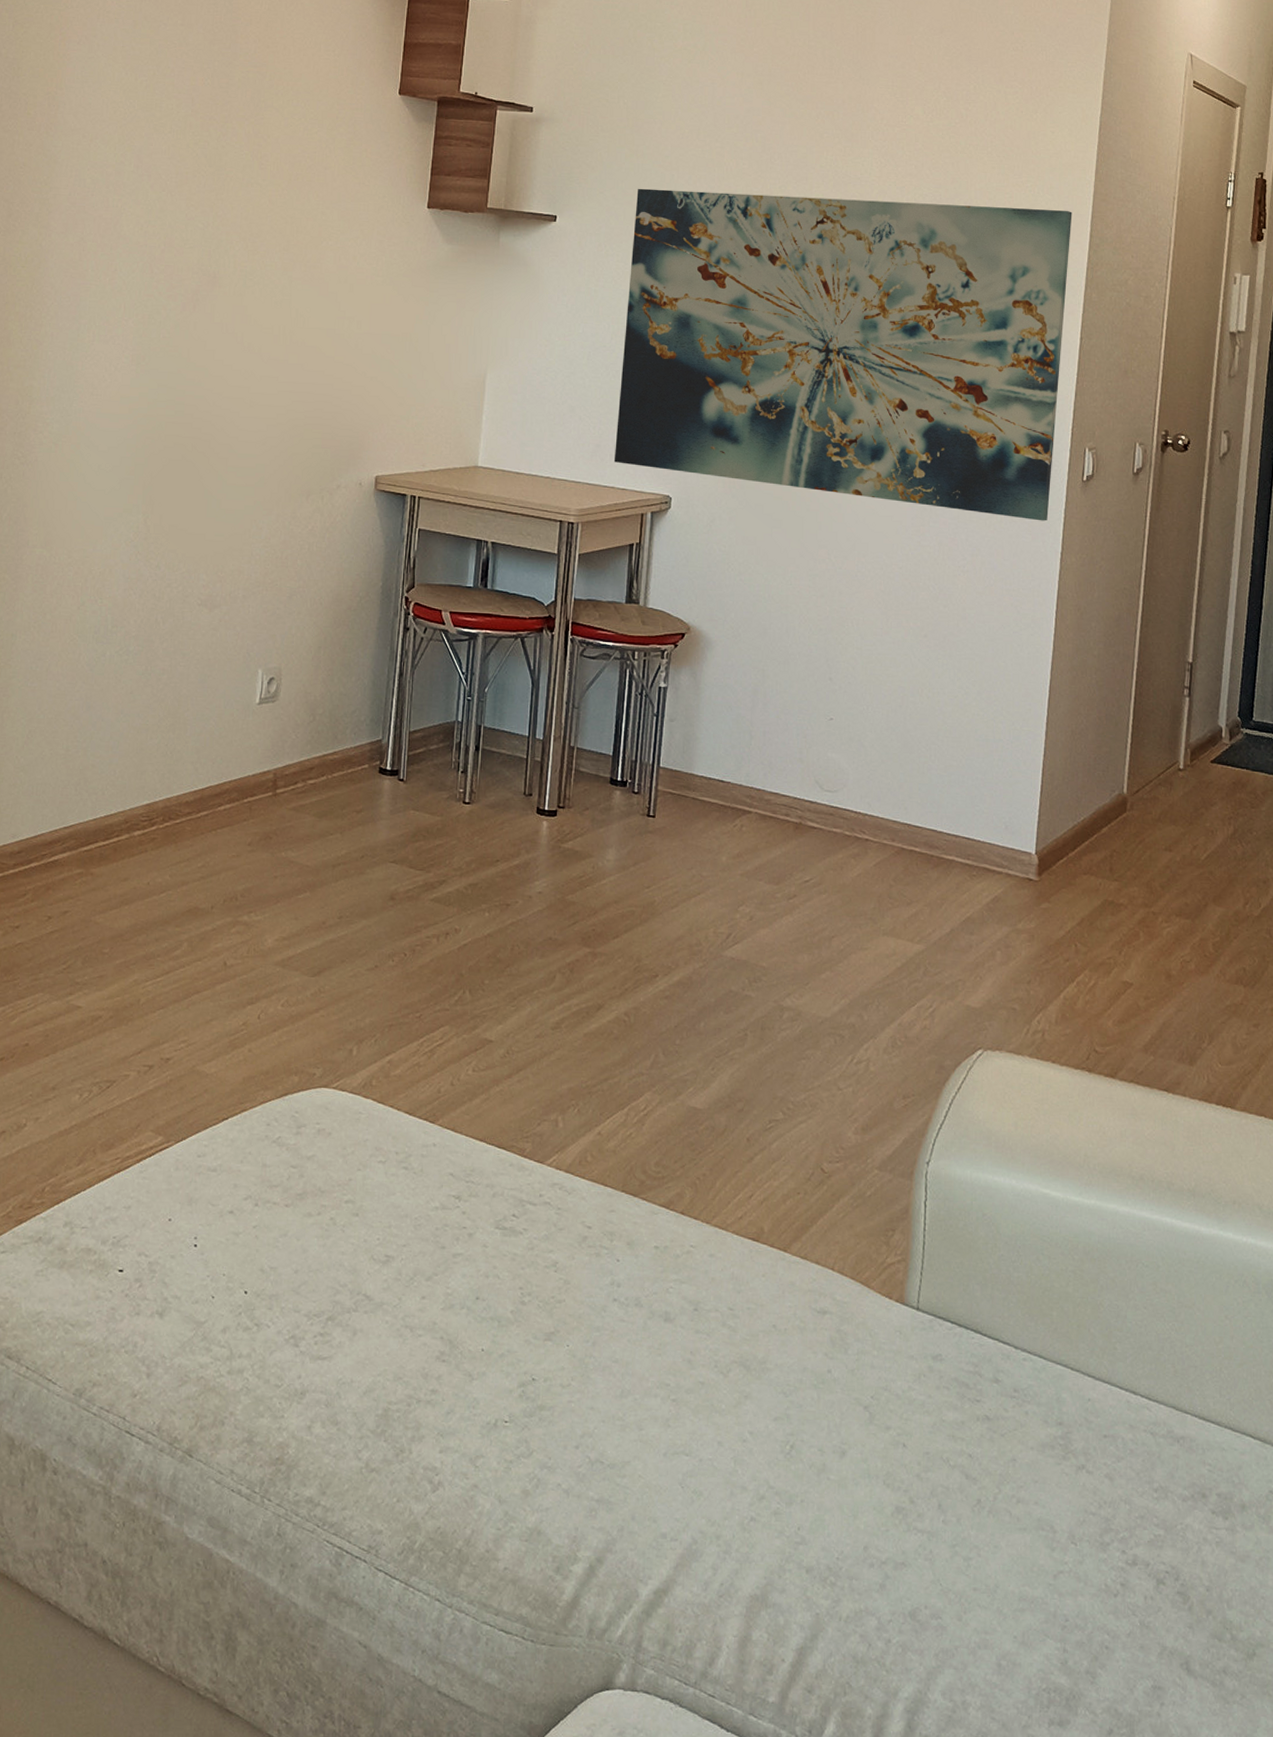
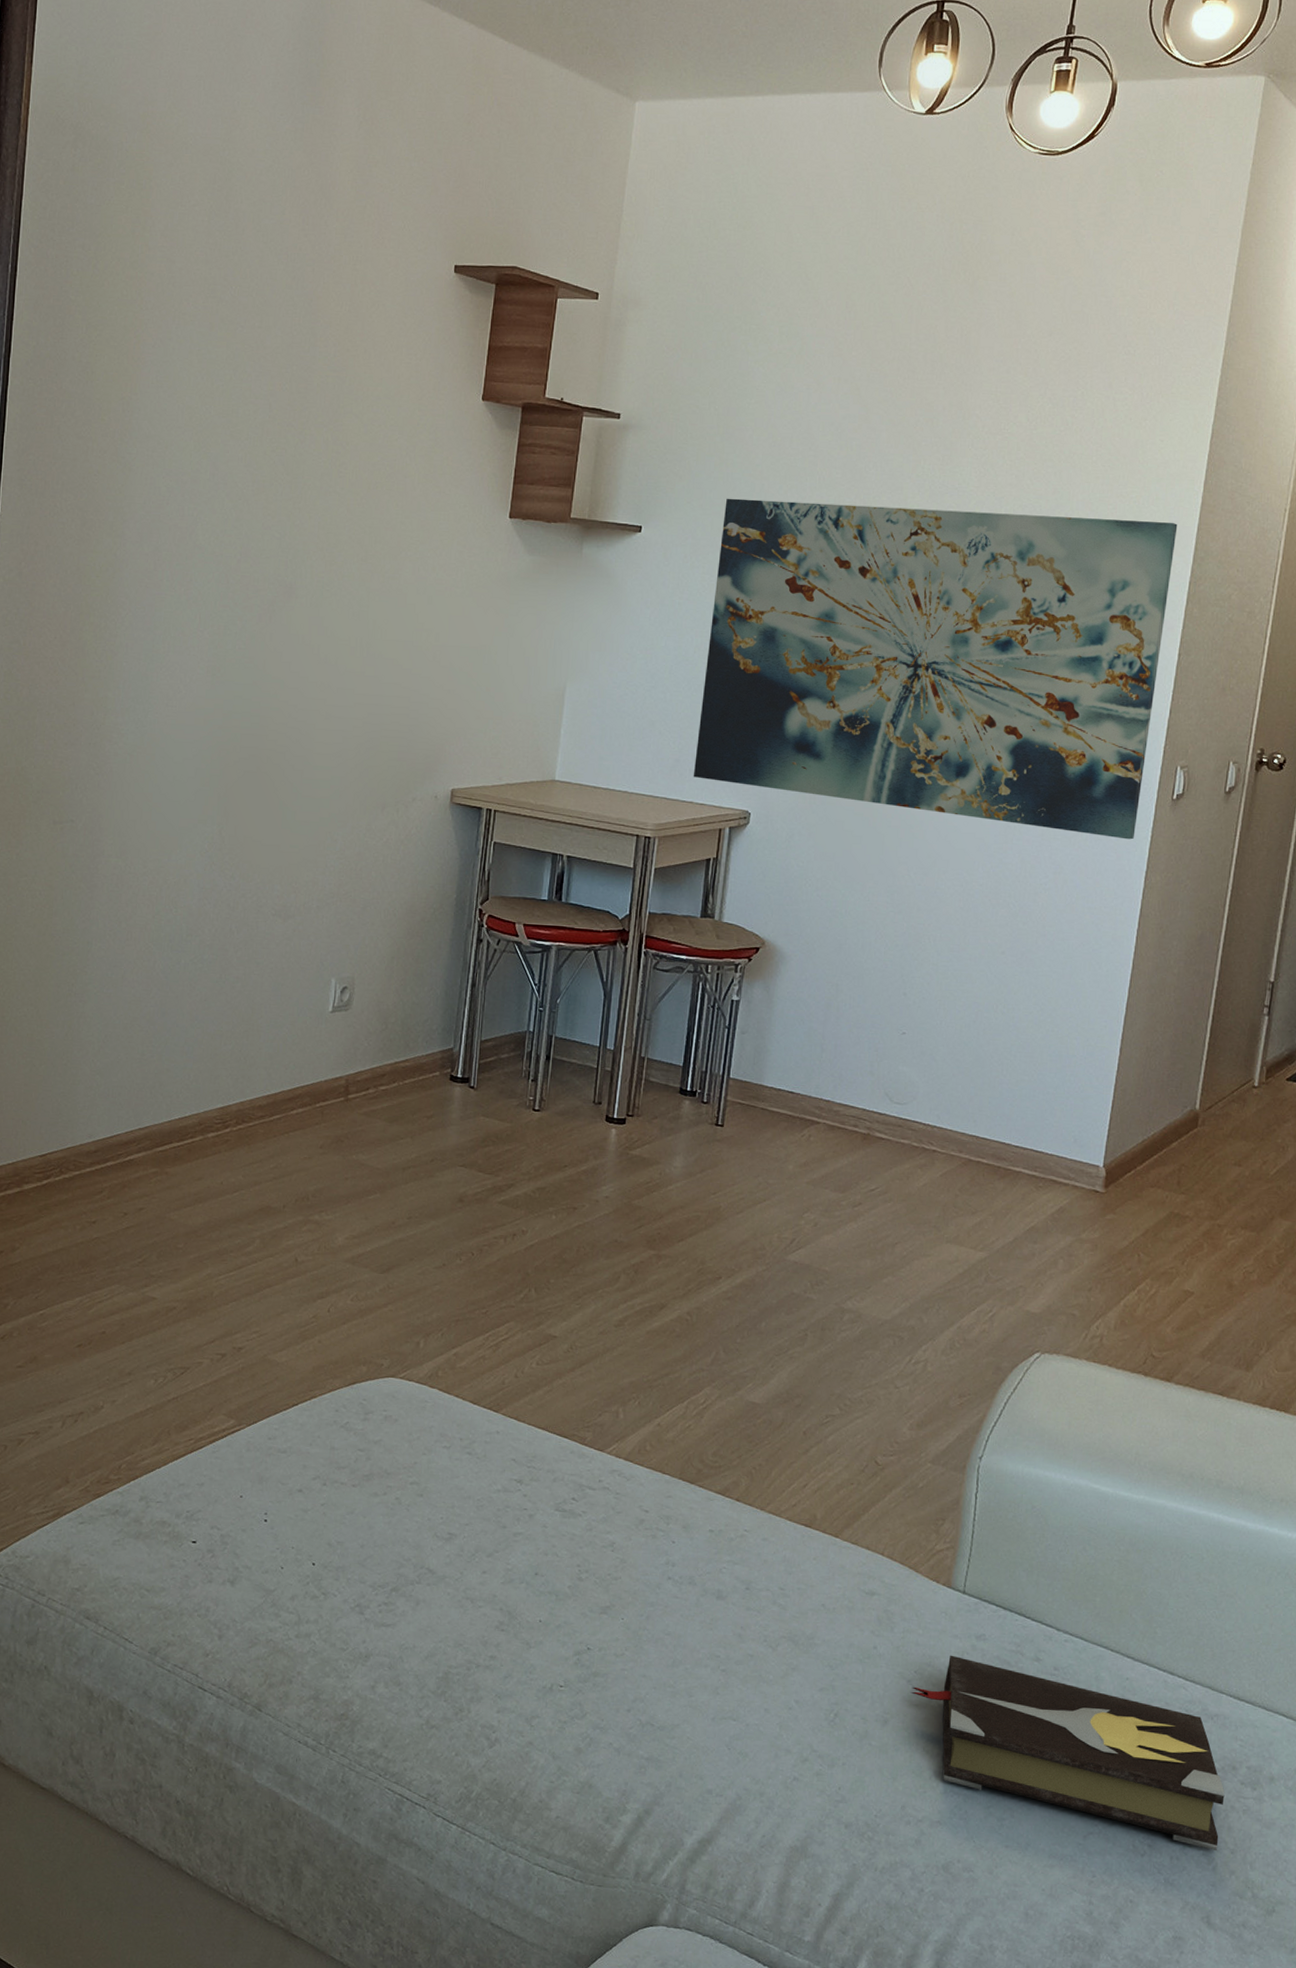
hardback book: none [868,1377,1196,1588] -> present [911,1655,1225,1850]

